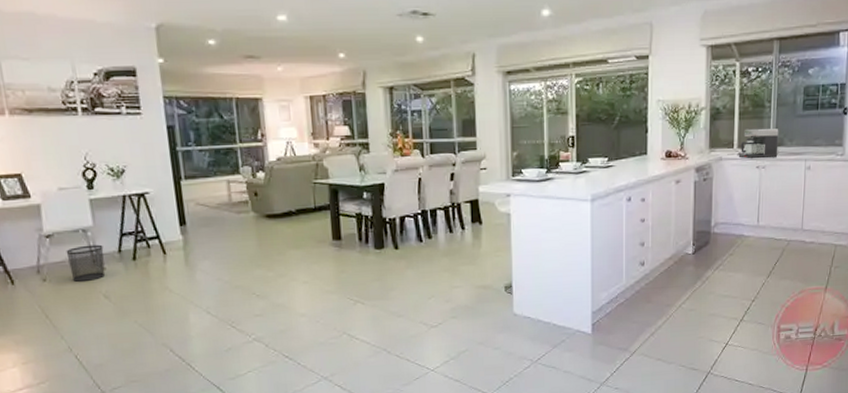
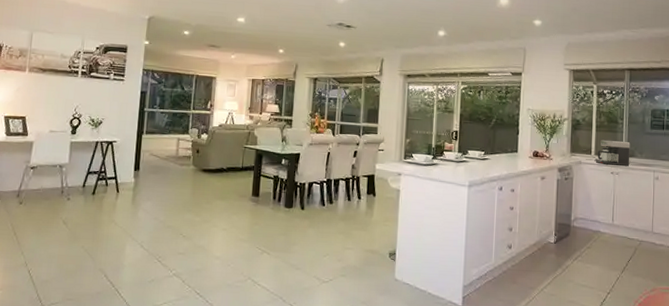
waste bin: present [66,244,106,282] -> none [42,178,72,208]

